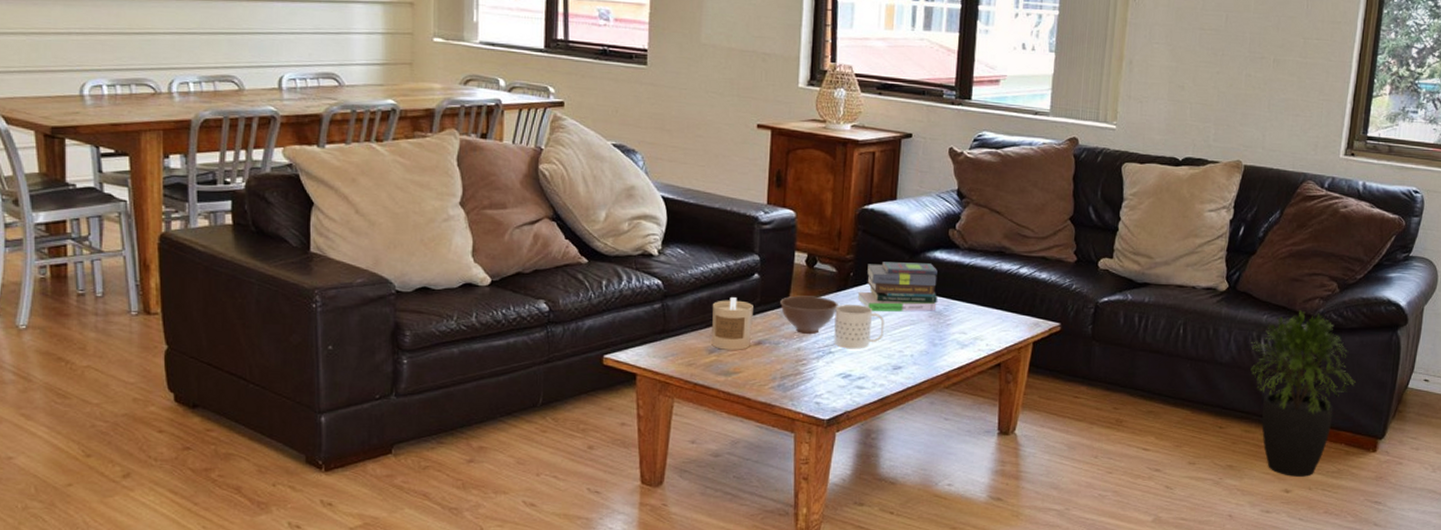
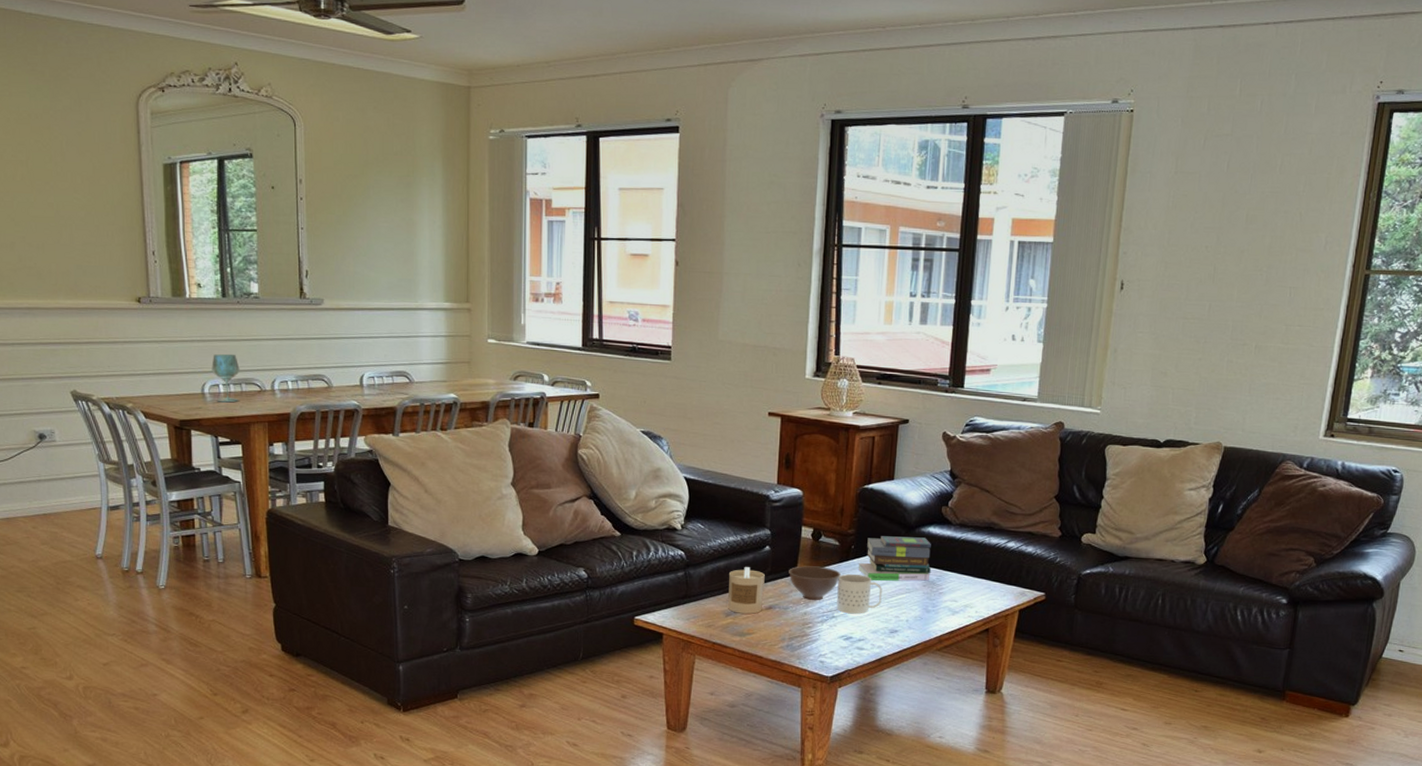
wine glass: none [93,49,129,107] -> present [212,353,240,403]
potted plant: present [1250,310,1356,477] -> none [1226,583,1330,738]

